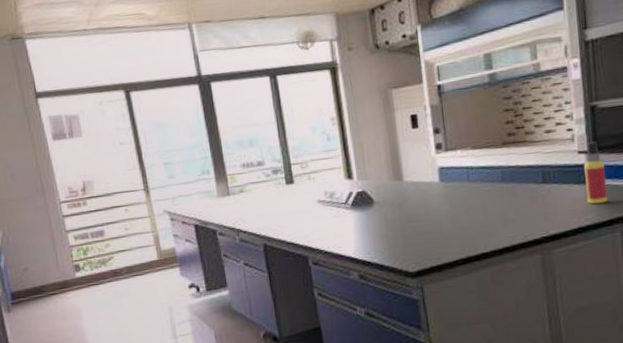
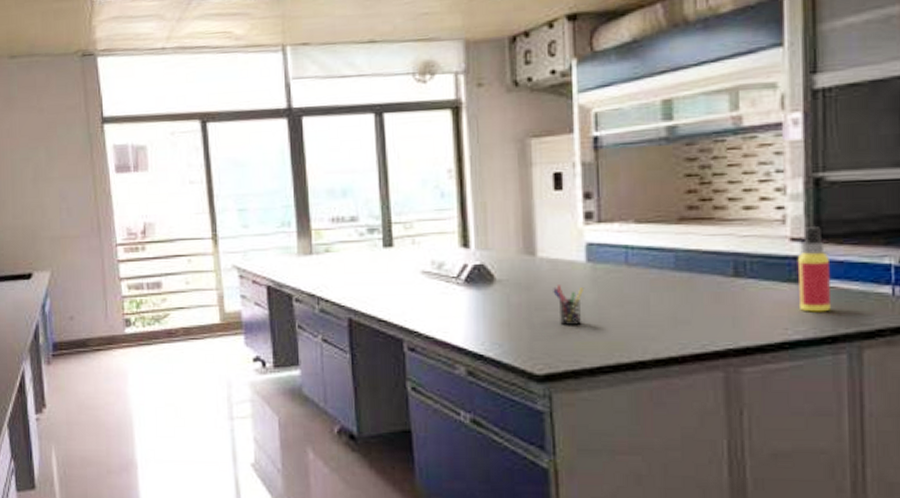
pen holder: none [417,201,441,232] -> present [553,285,585,325]

